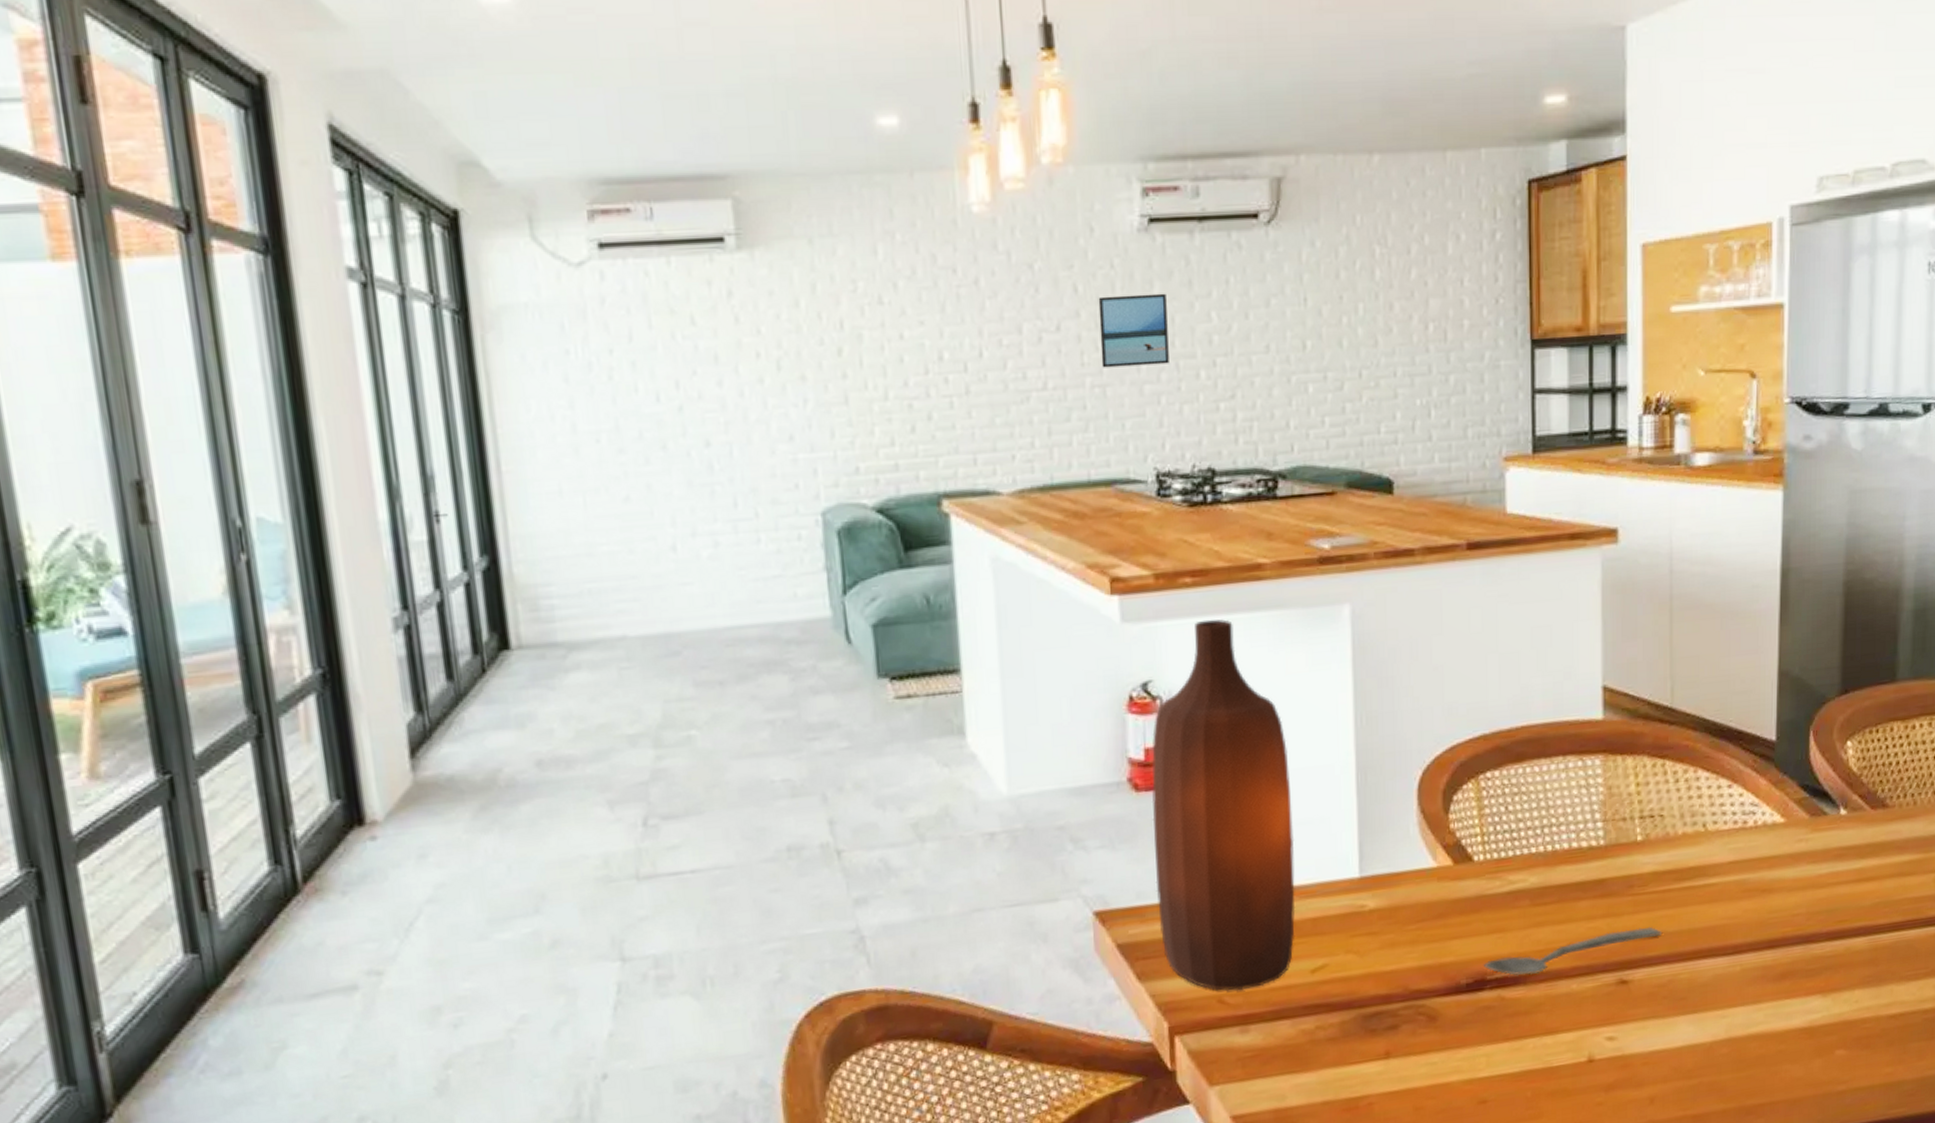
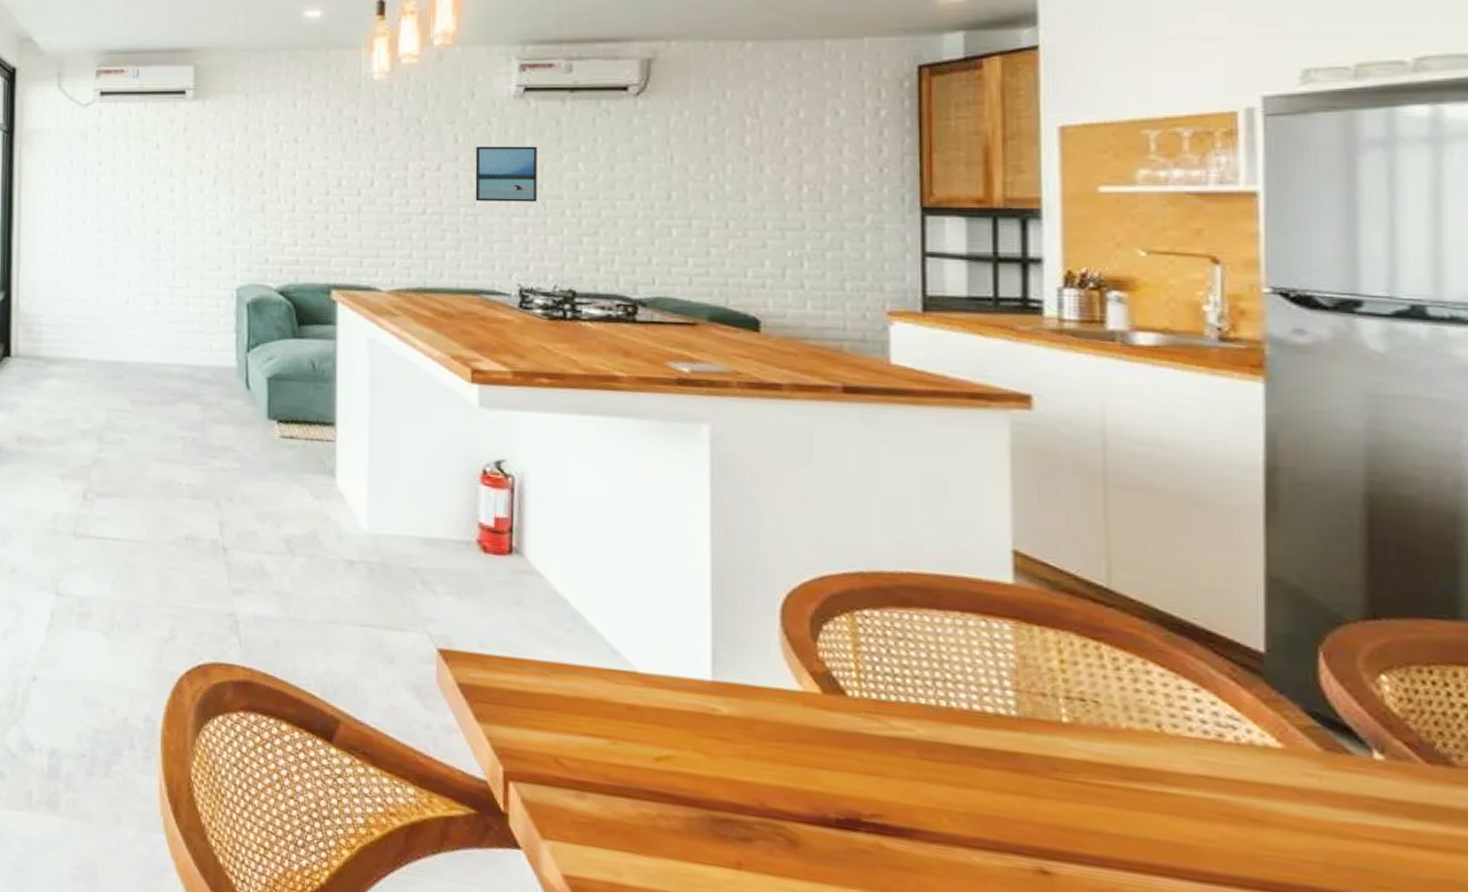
bottle: present [1151,619,1296,991] -> none [498,416,642,759]
spoon: present [1484,926,1663,976] -> none [859,803,1100,834]

